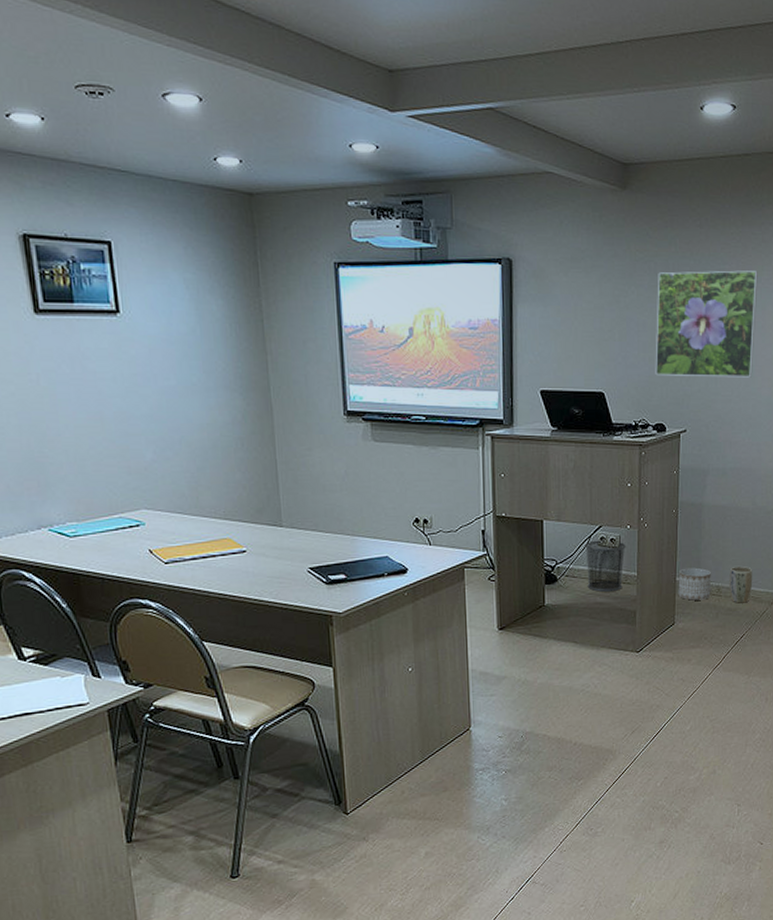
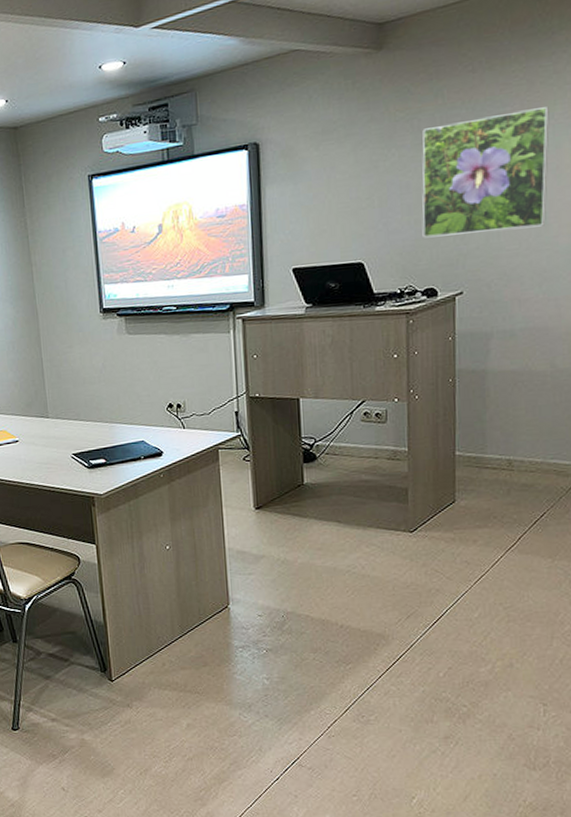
waste bin: present [585,540,626,592] -> none [346,415,394,469]
planter: present [678,567,712,601] -> none [458,440,501,476]
plant pot: present [729,566,753,603] -> none [523,436,555,478]

